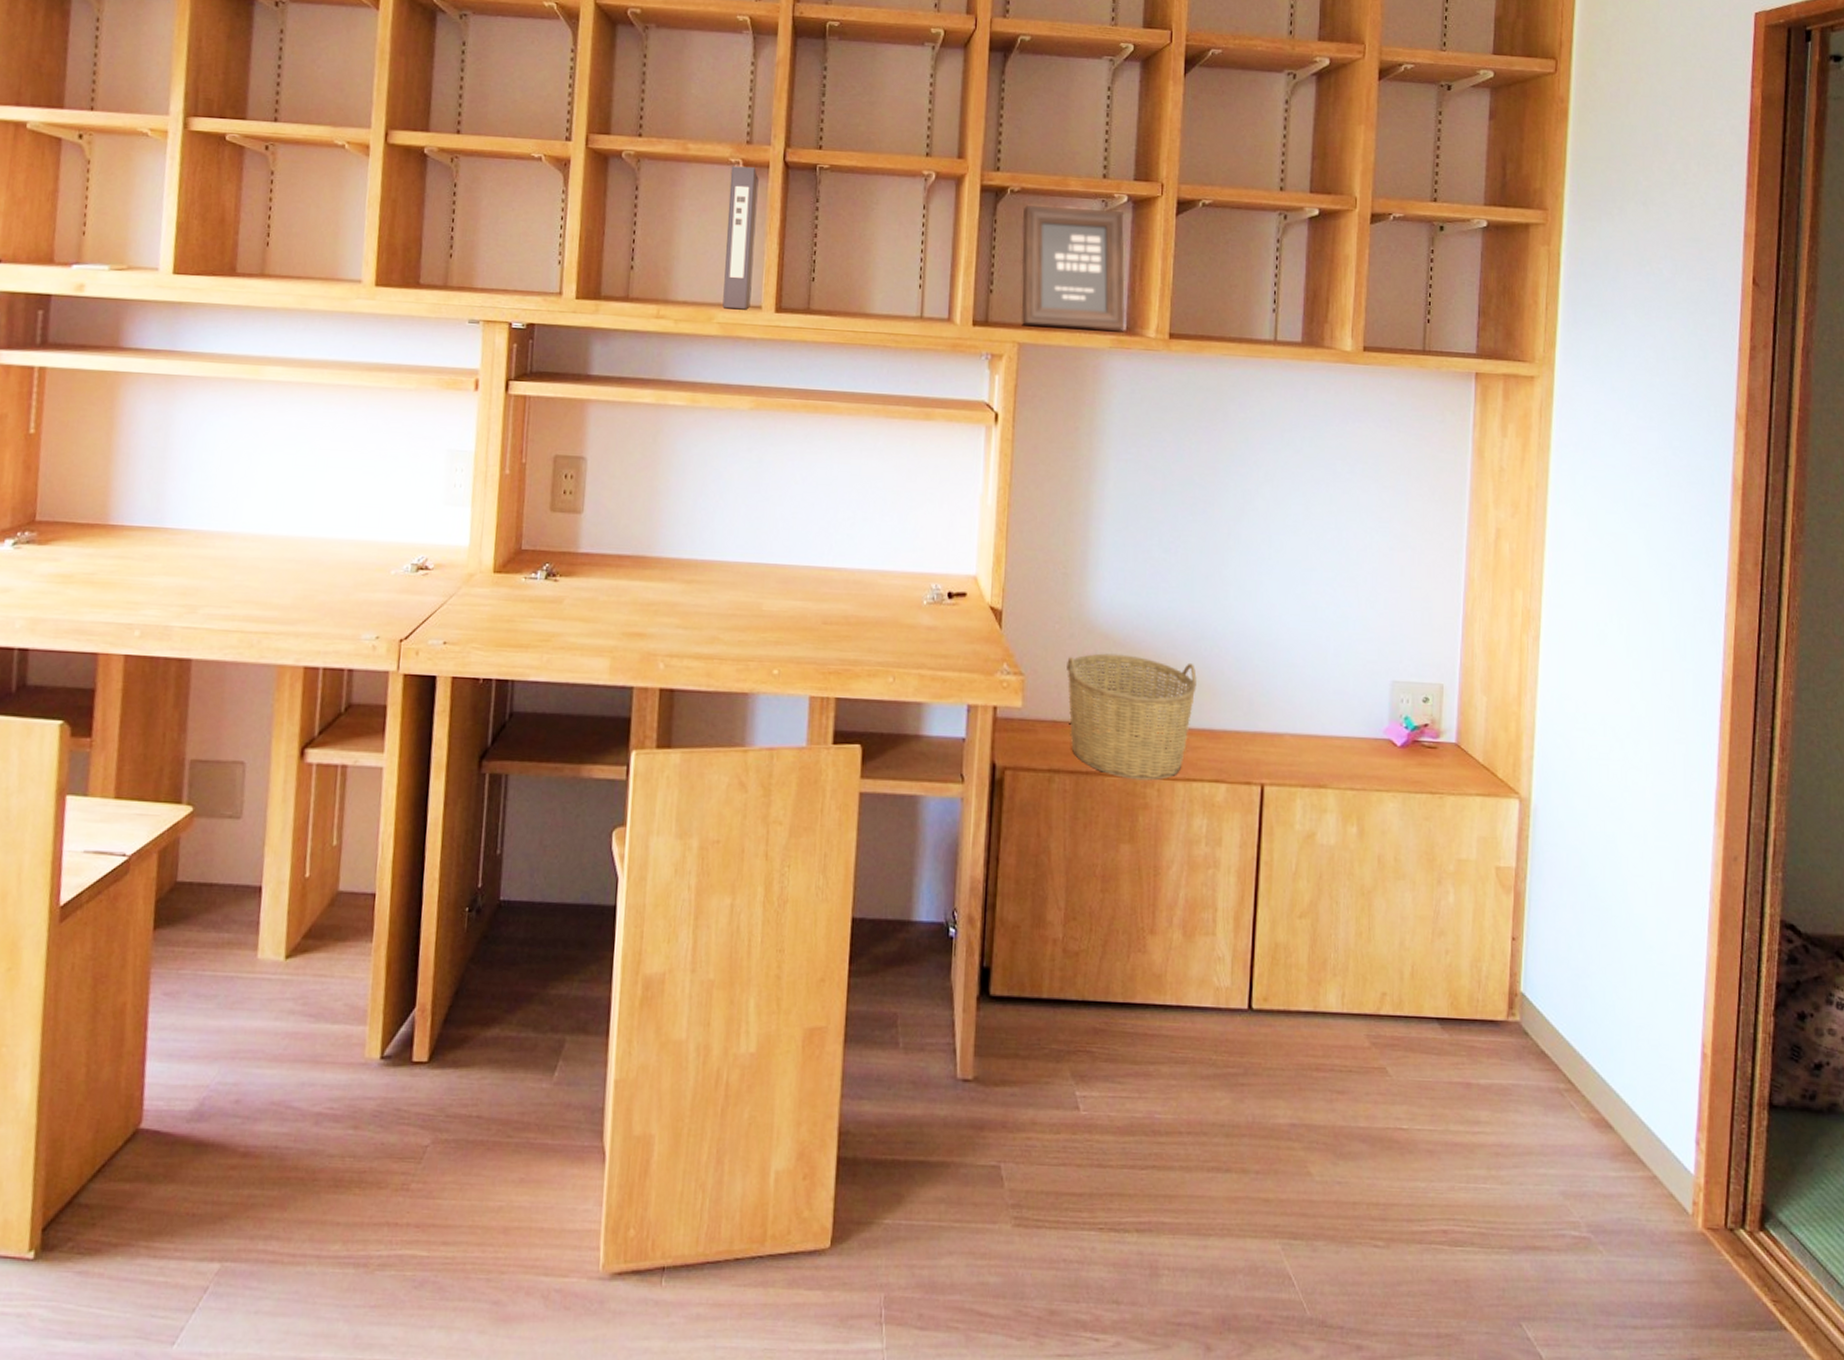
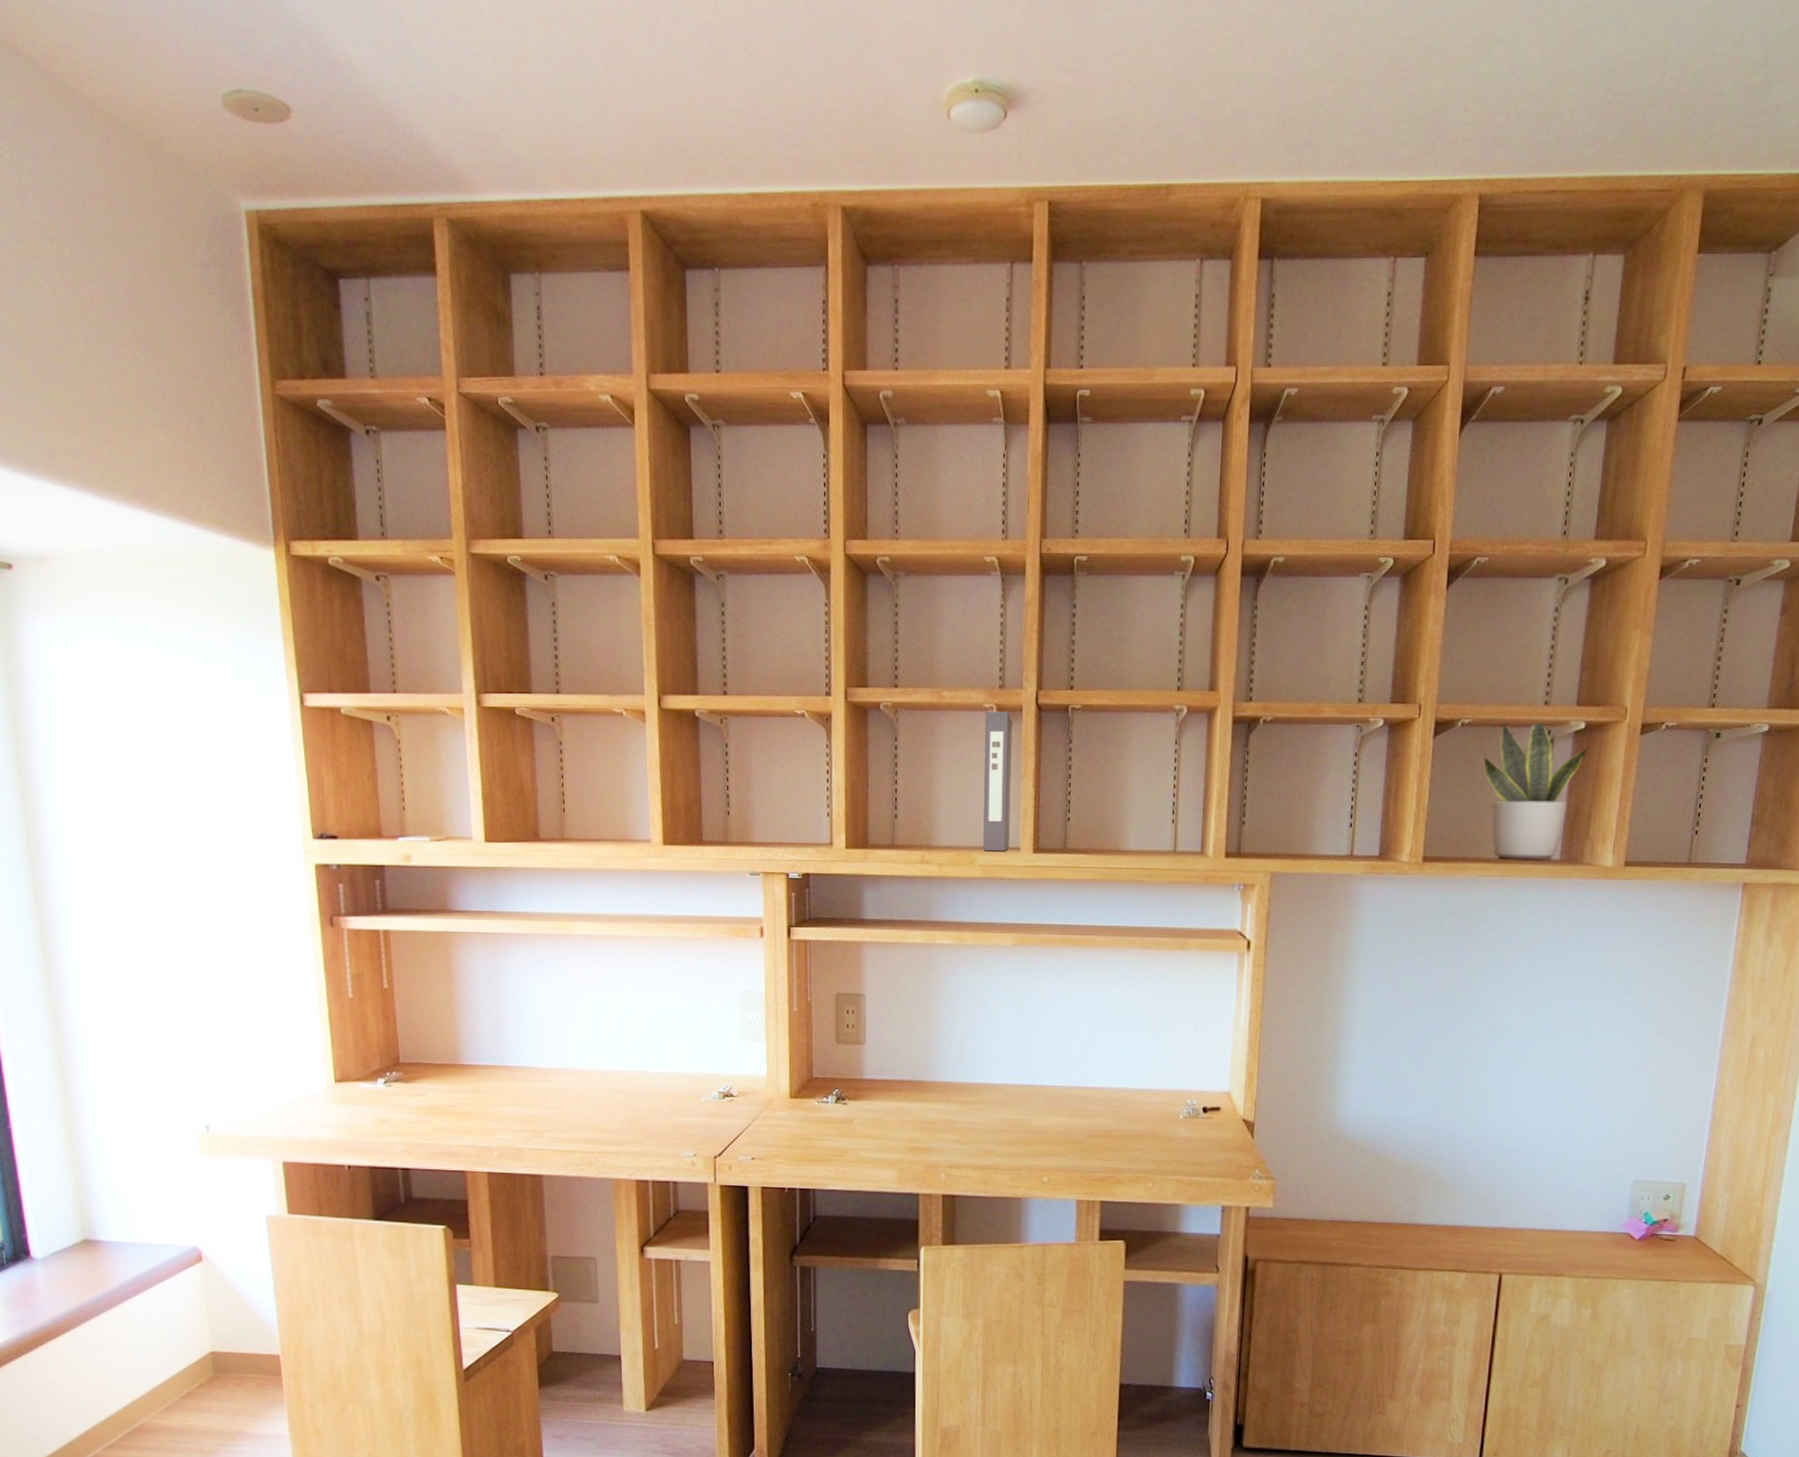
picture frame: present [1021,204,1126,331] -> none [1273,734,1379,856]
basket: present [1067,653,1197,781] -> none [1315,1159,1440,1271]
potted plant: none [1224,204,1323,343] -> present [1483,721,1589,861]

